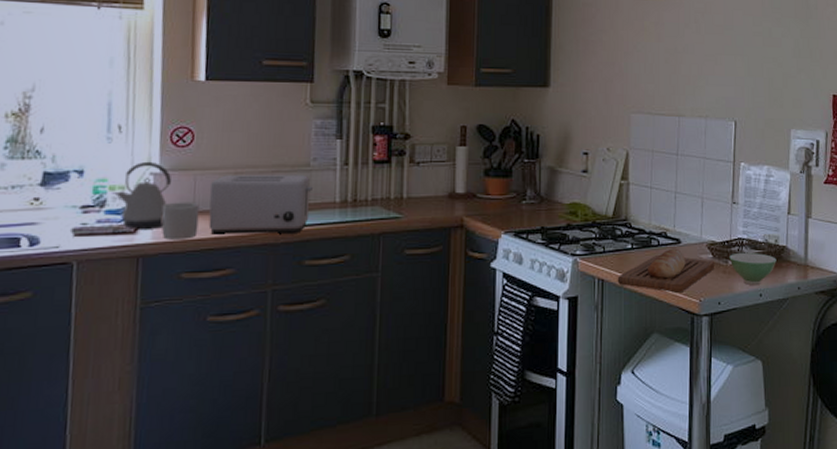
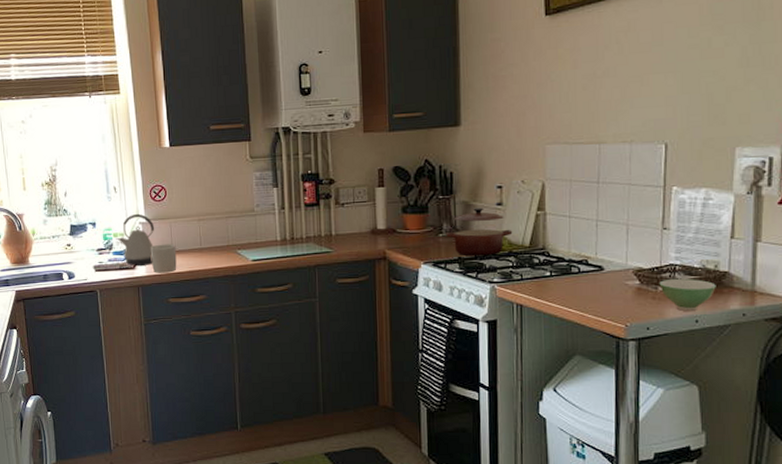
toaster: present [208,175,313,236] -> none [181,219,258,270]
saucepan: none [529,174,597,226] -> present [446,207,513,257]
bread loaf: present [617,248,715,293] -> none [536,275,643,318]

